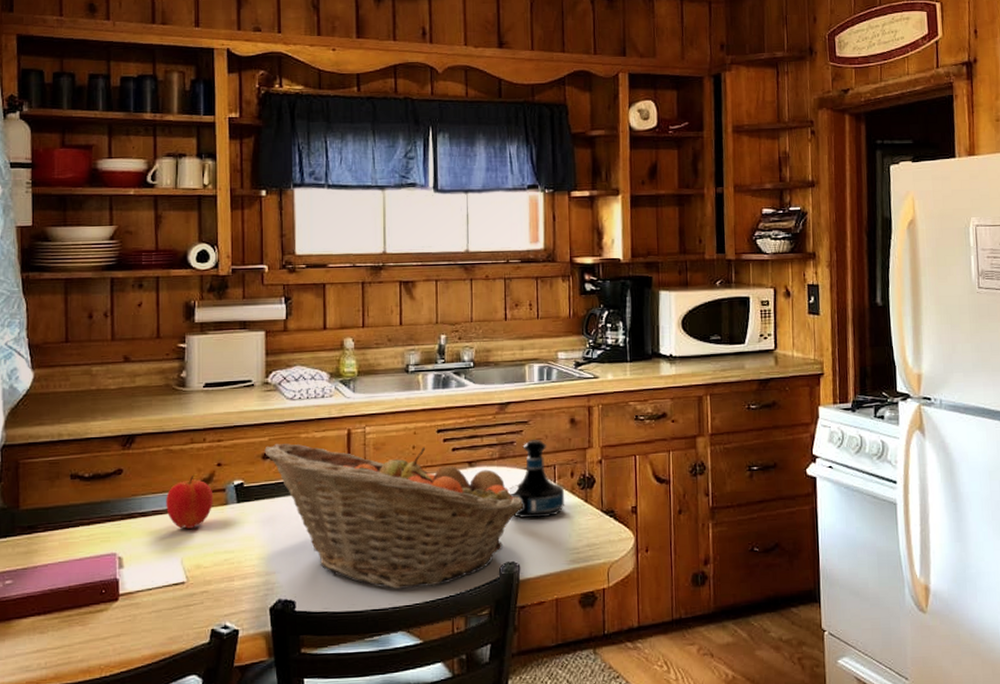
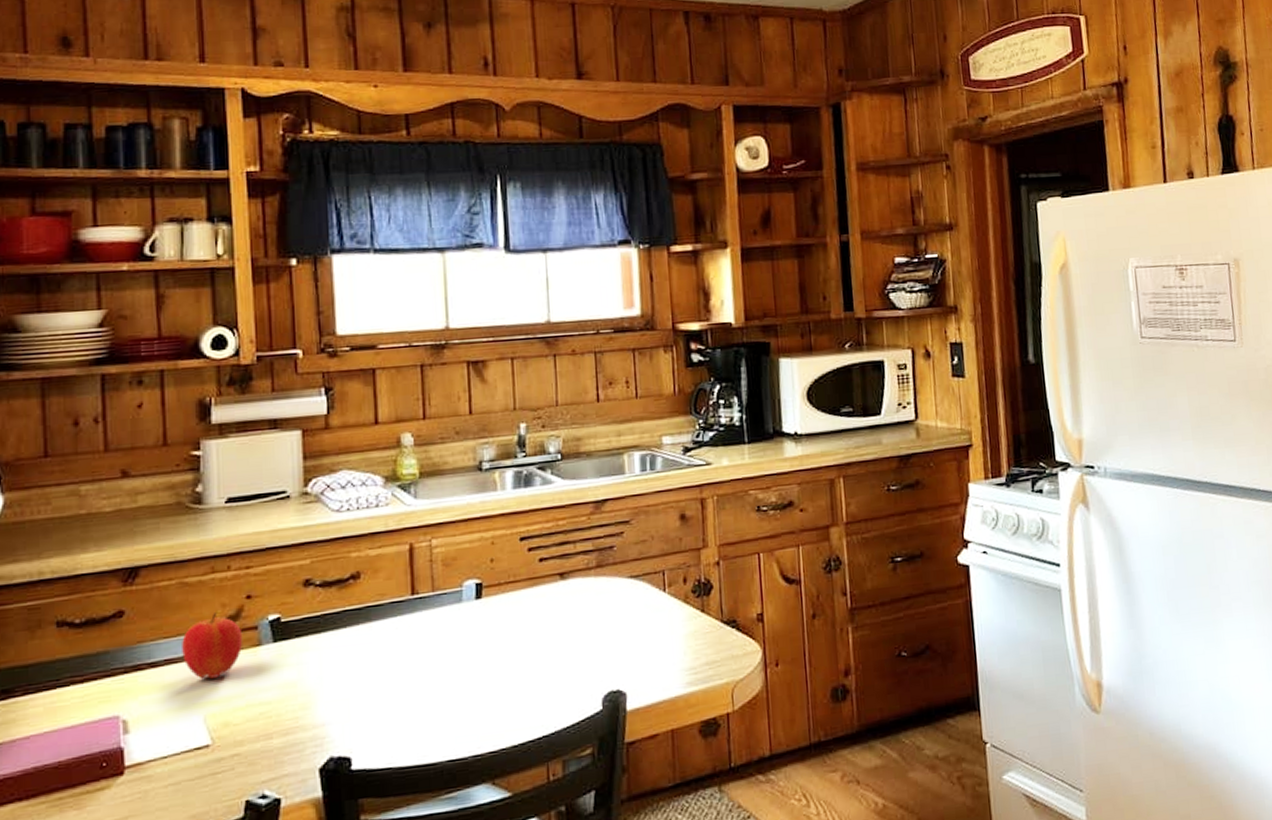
fruit basket: present [264,444,524,589] -> none [306,559,629,734]
tequila bottle: present [509,440,565,519] -> none [609,541,678,637]

